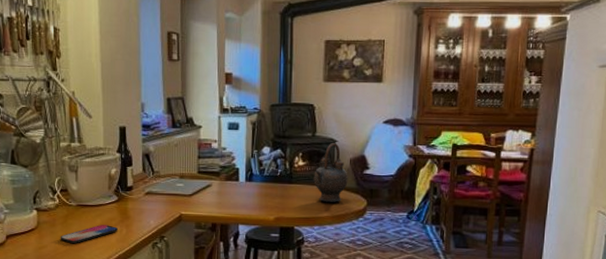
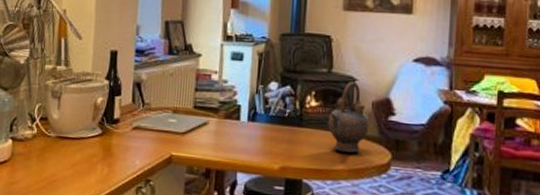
smartphone: present [60,225,118,243] -> none [34,161,99,181]

